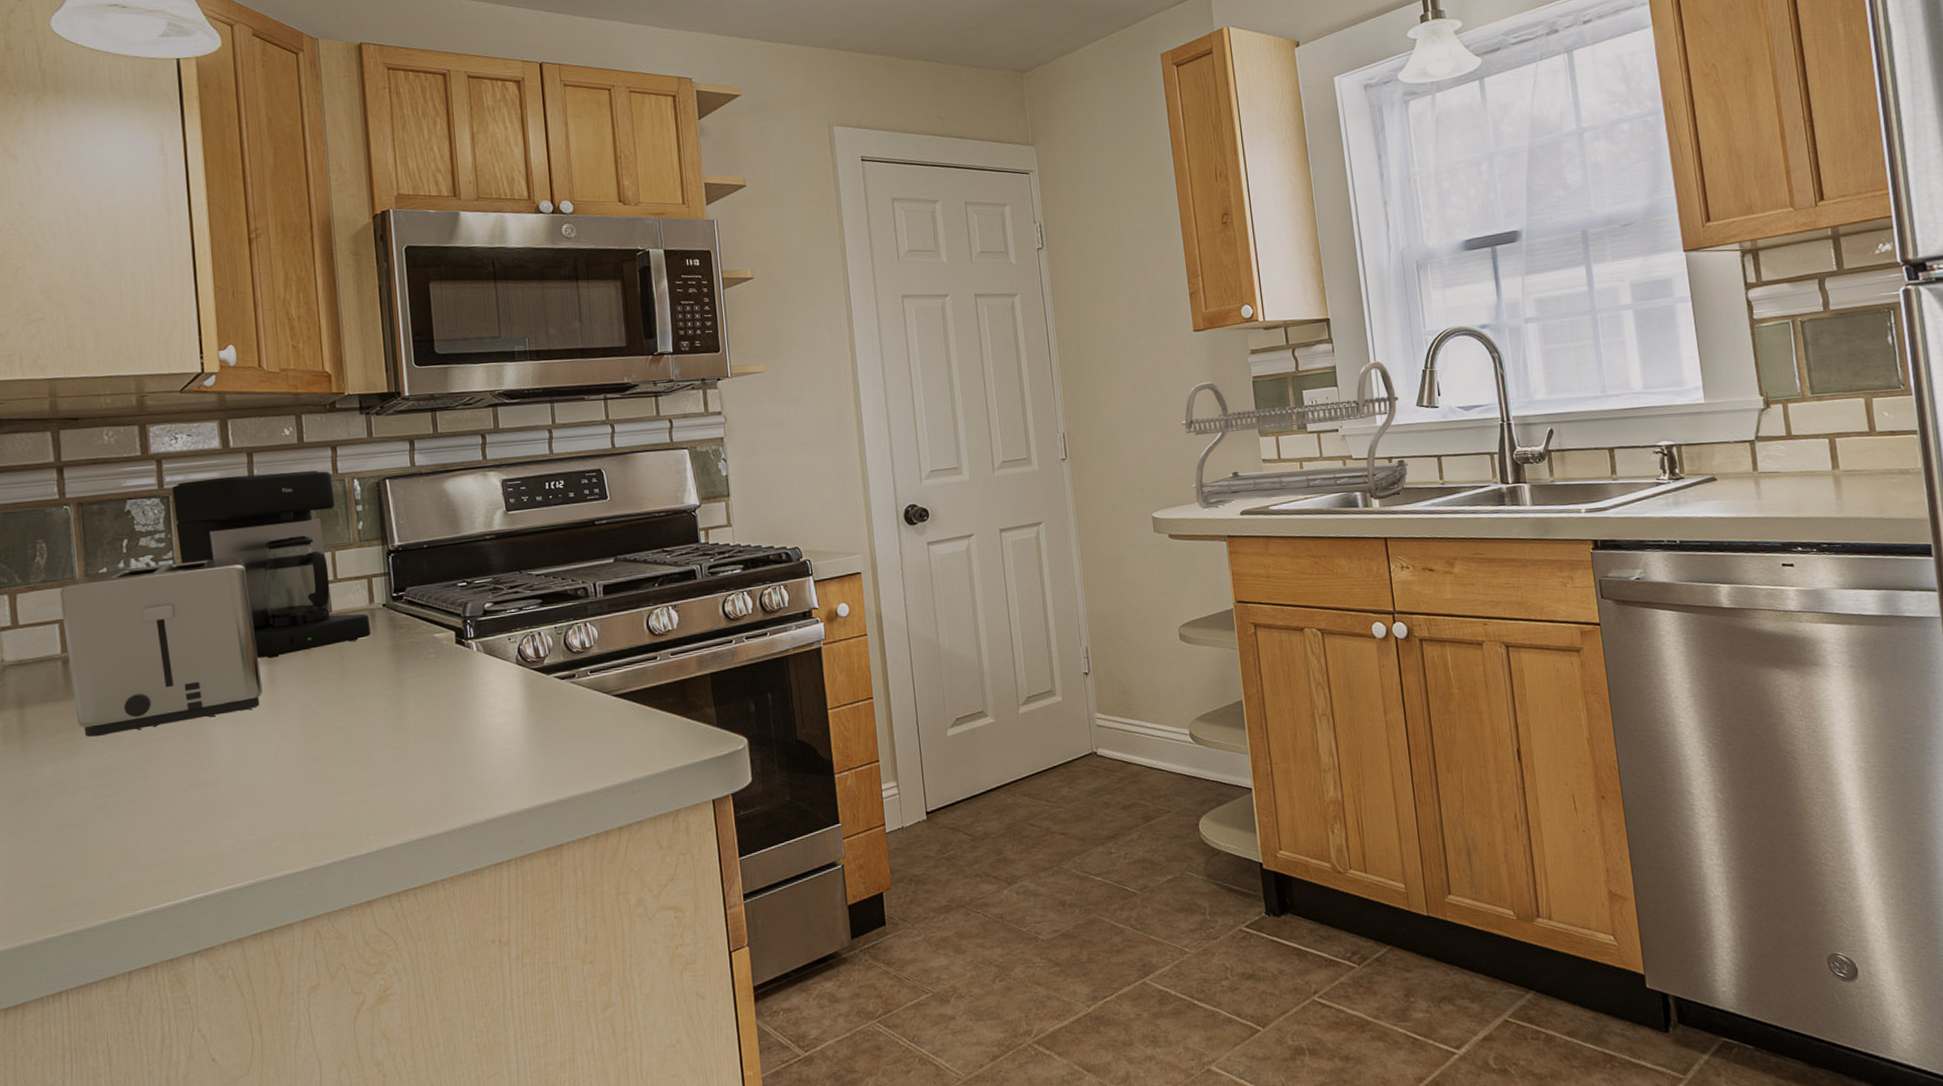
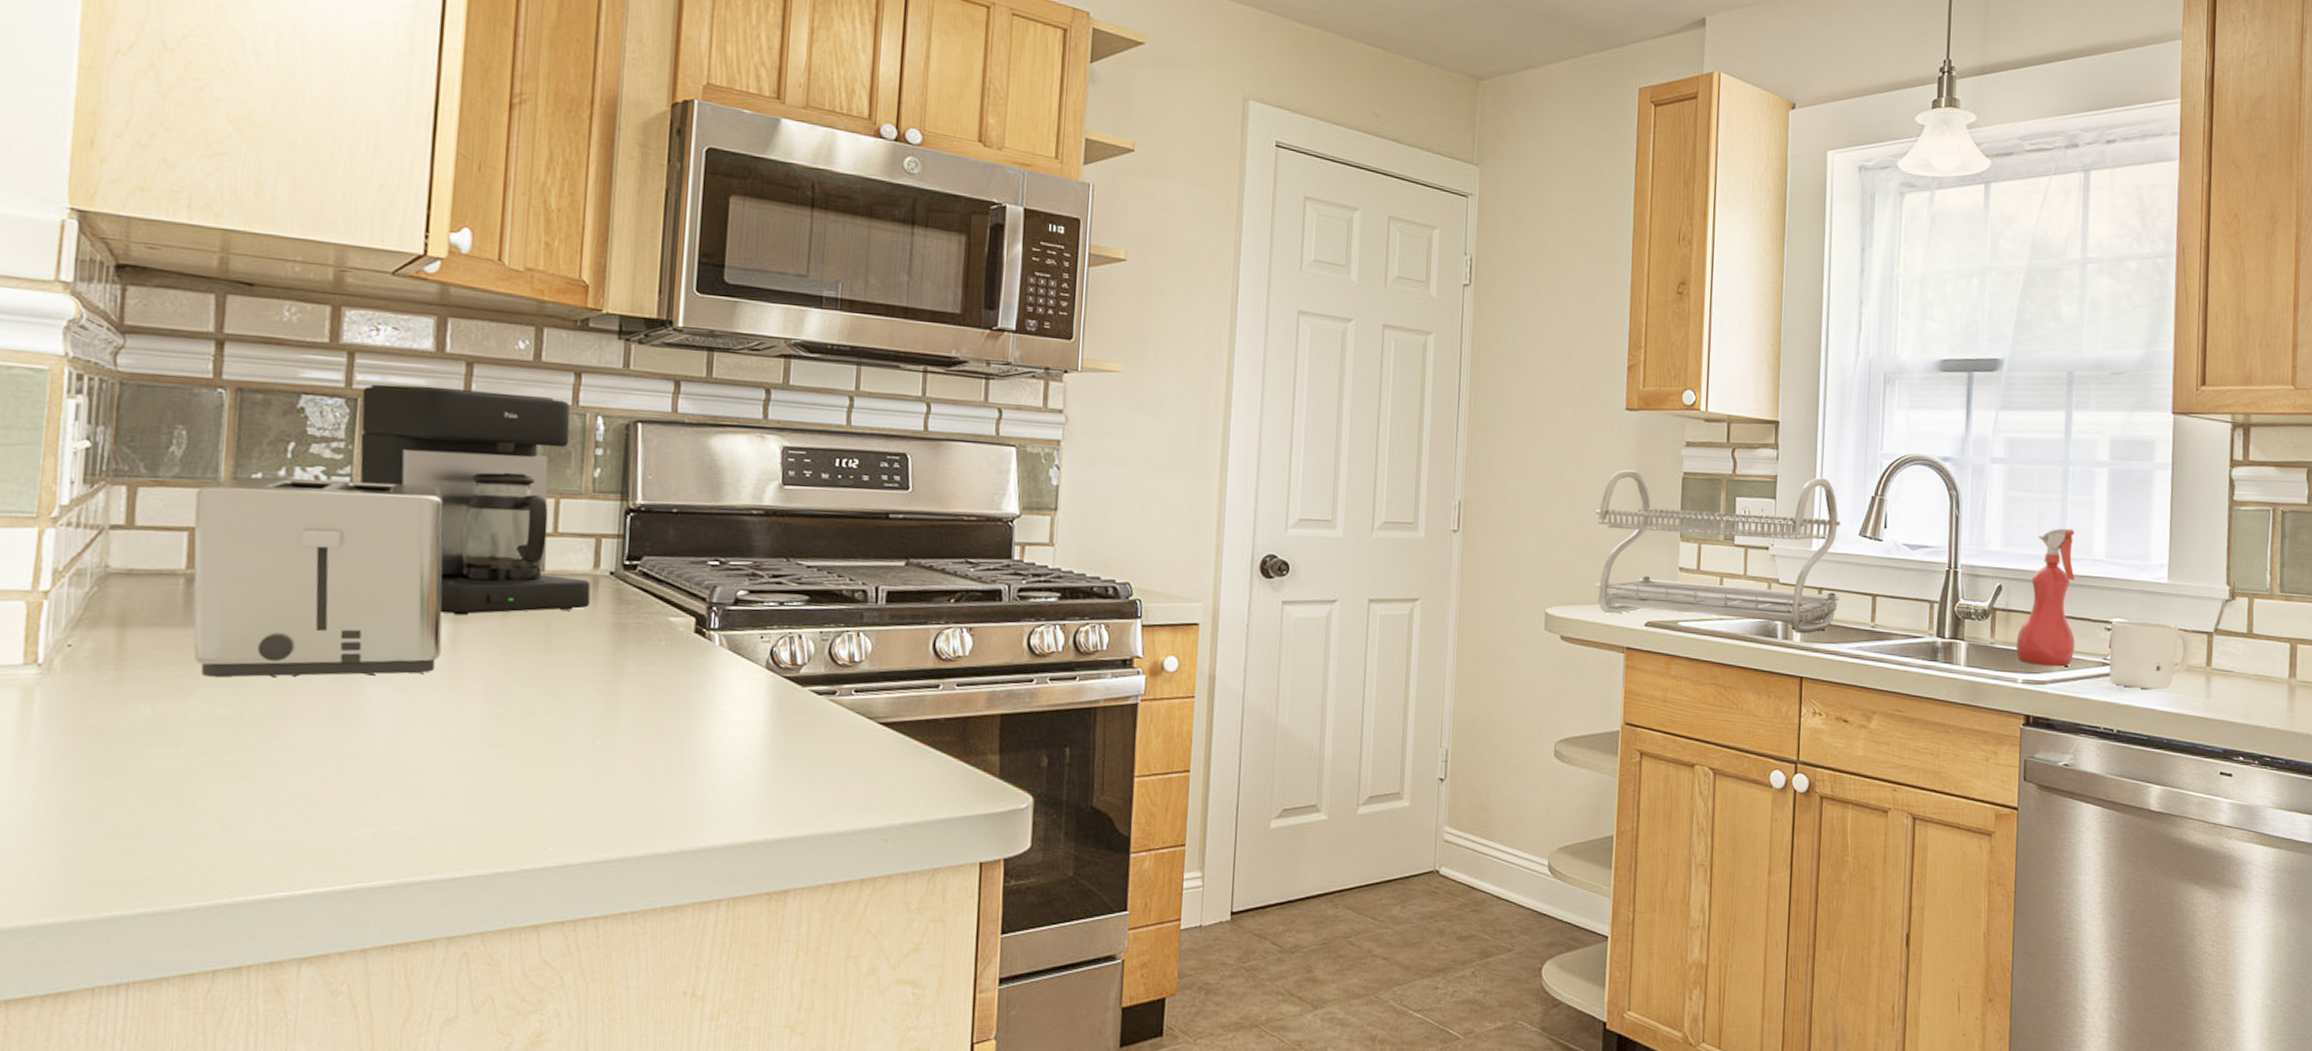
spray bottle: none [1574,369,1629,495] -> present [2016,528,2075,667]
mug: none [1658,439,1737,501] -> present [2109,620,2191,690]

